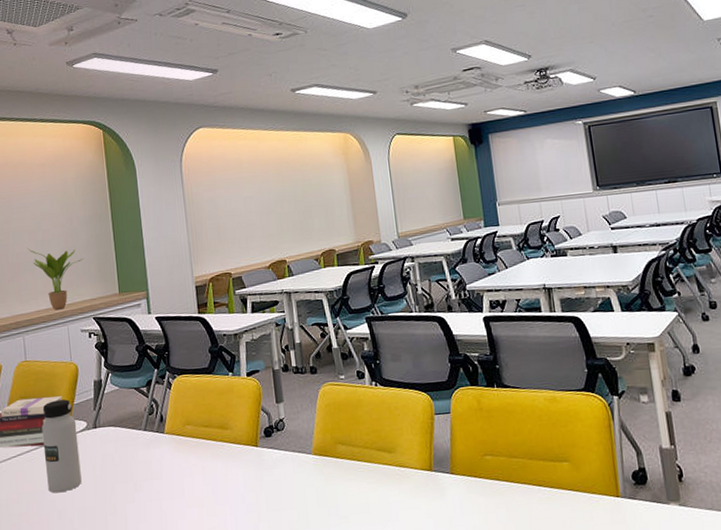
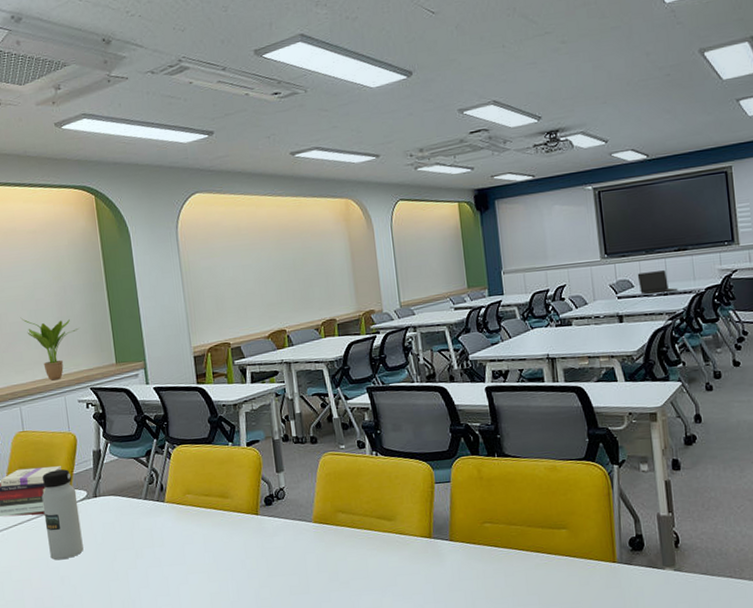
laptop: none [629,202,670,226] -> present [637,270,678,295]

